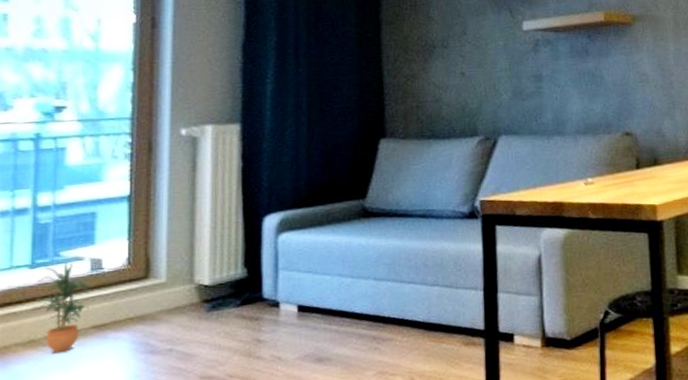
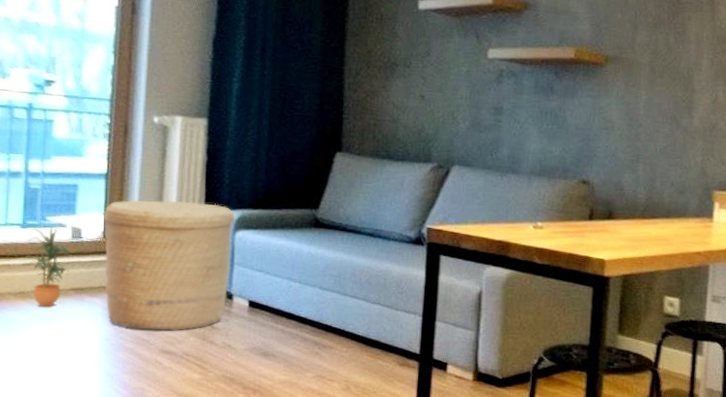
basket: none [127,209,278,360] -> present [103,199,236,331]

